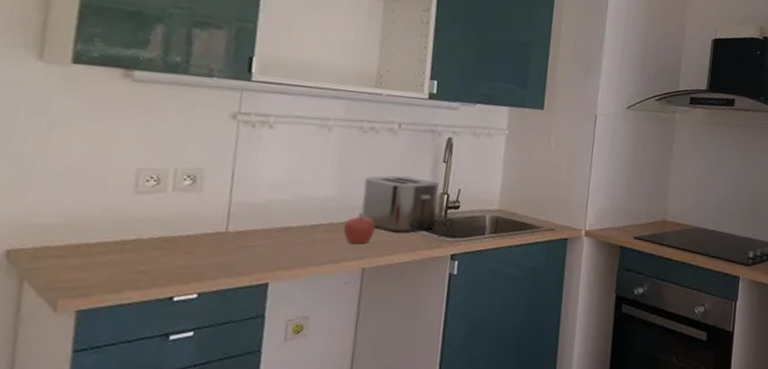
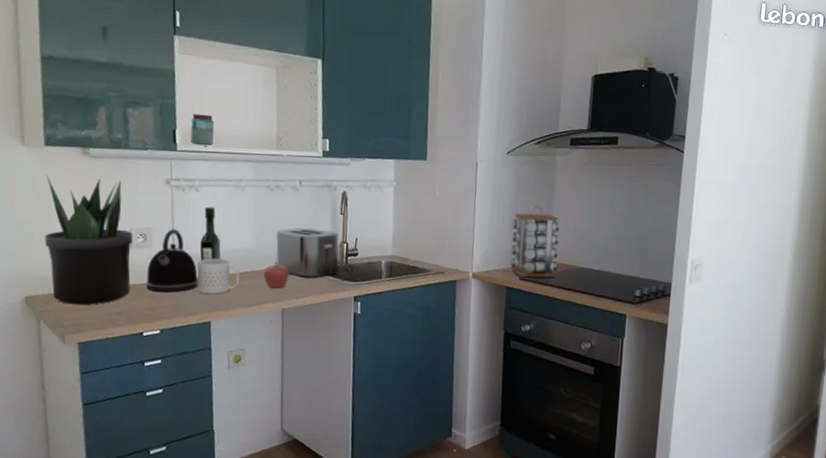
planter: none [49,98,178,262] -> present [44,175,133,305]
kettle: none [186,171,259,248] -> present [145,229,199,293]
mug: none [256,207,314,250] -> present [197,258,240,294]
bottle: none [264,146,294,210] -> present [200,206,221,261]
peanut butter: none [270,41,303,79] -> present [190,114,215,146]
spice rack: none [625,161,677,238] -> present [510,205,560,279]

